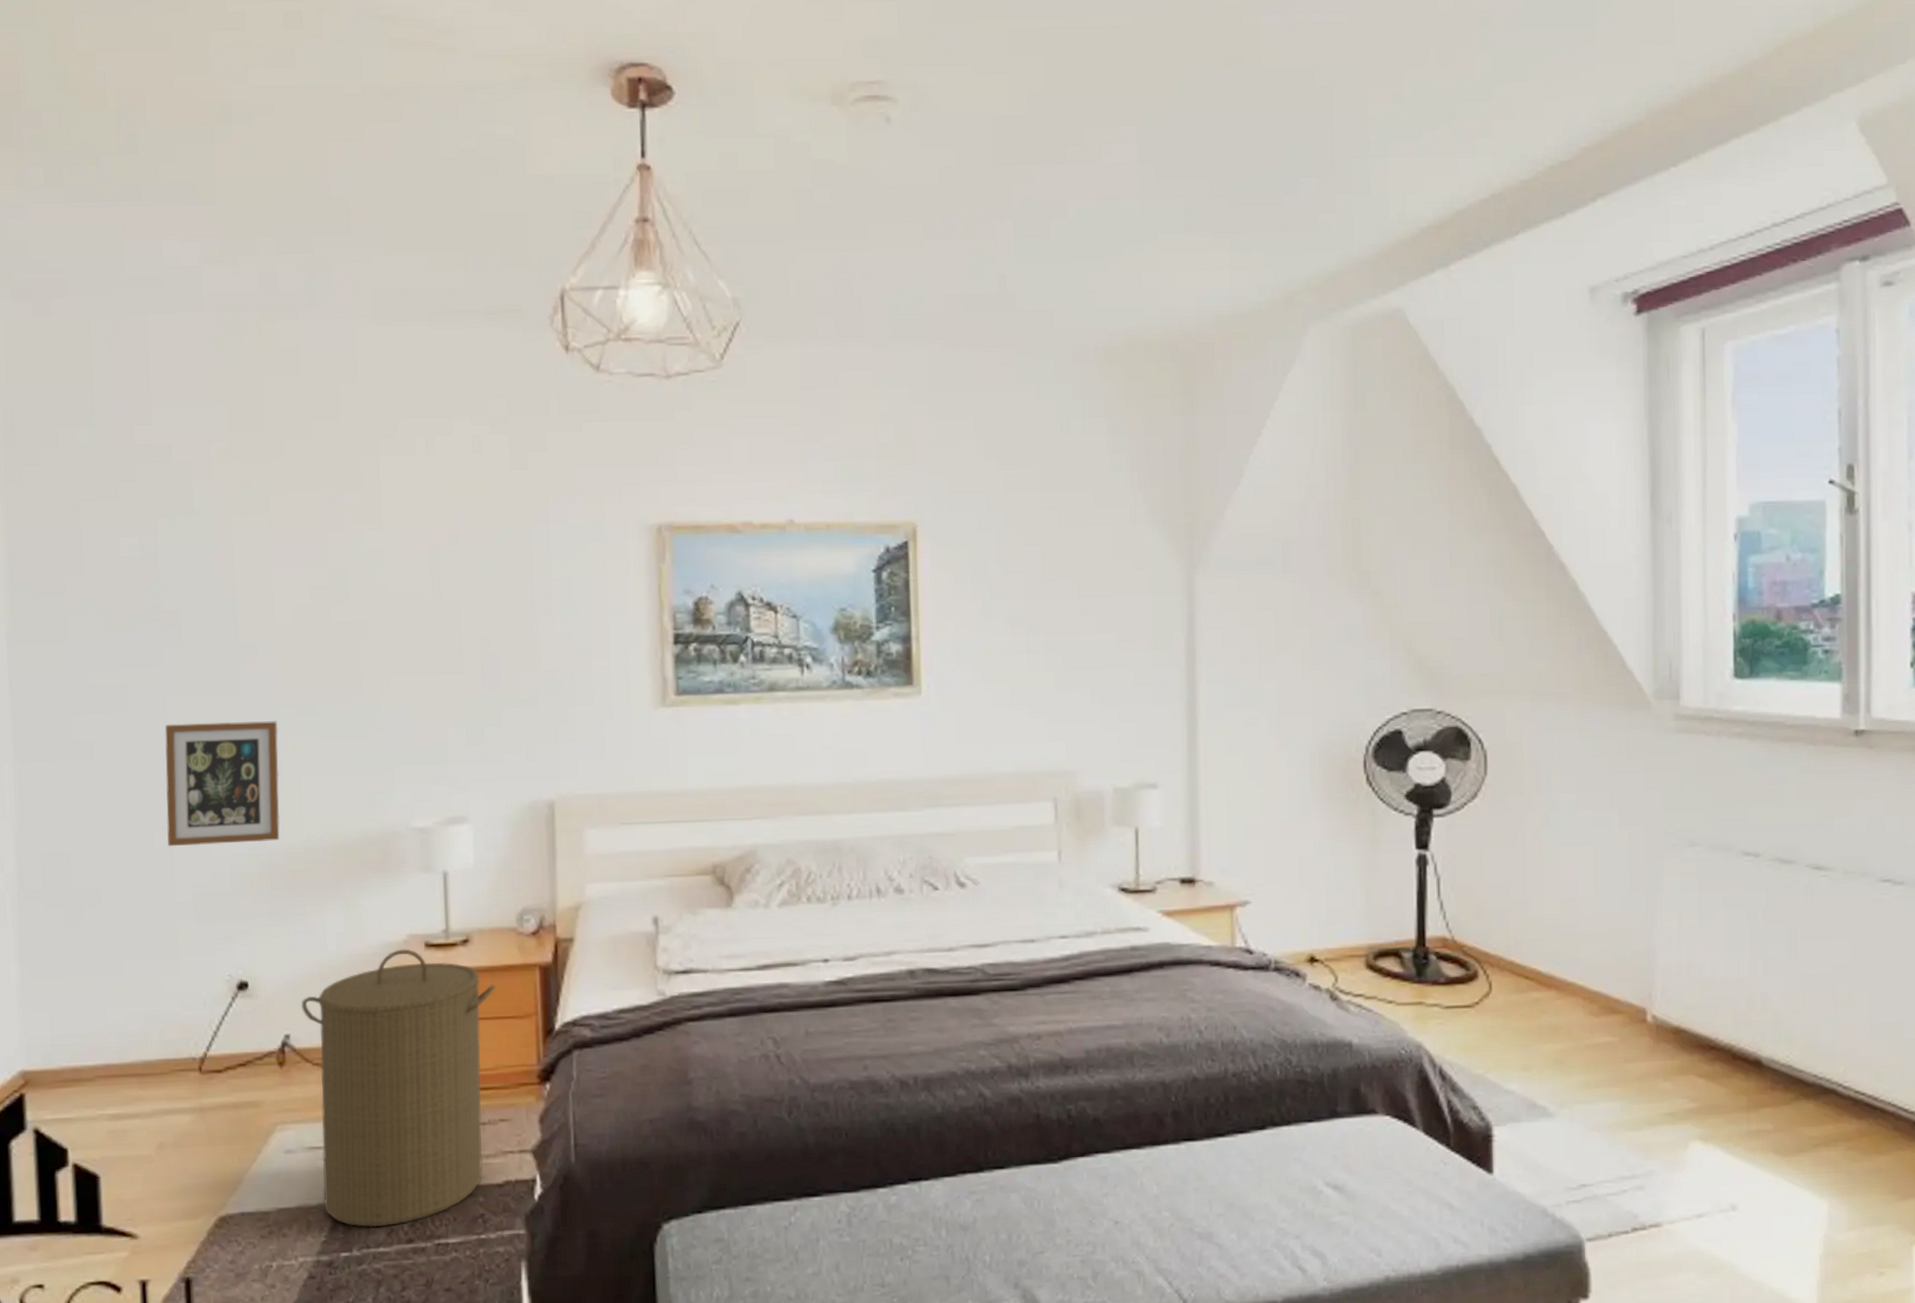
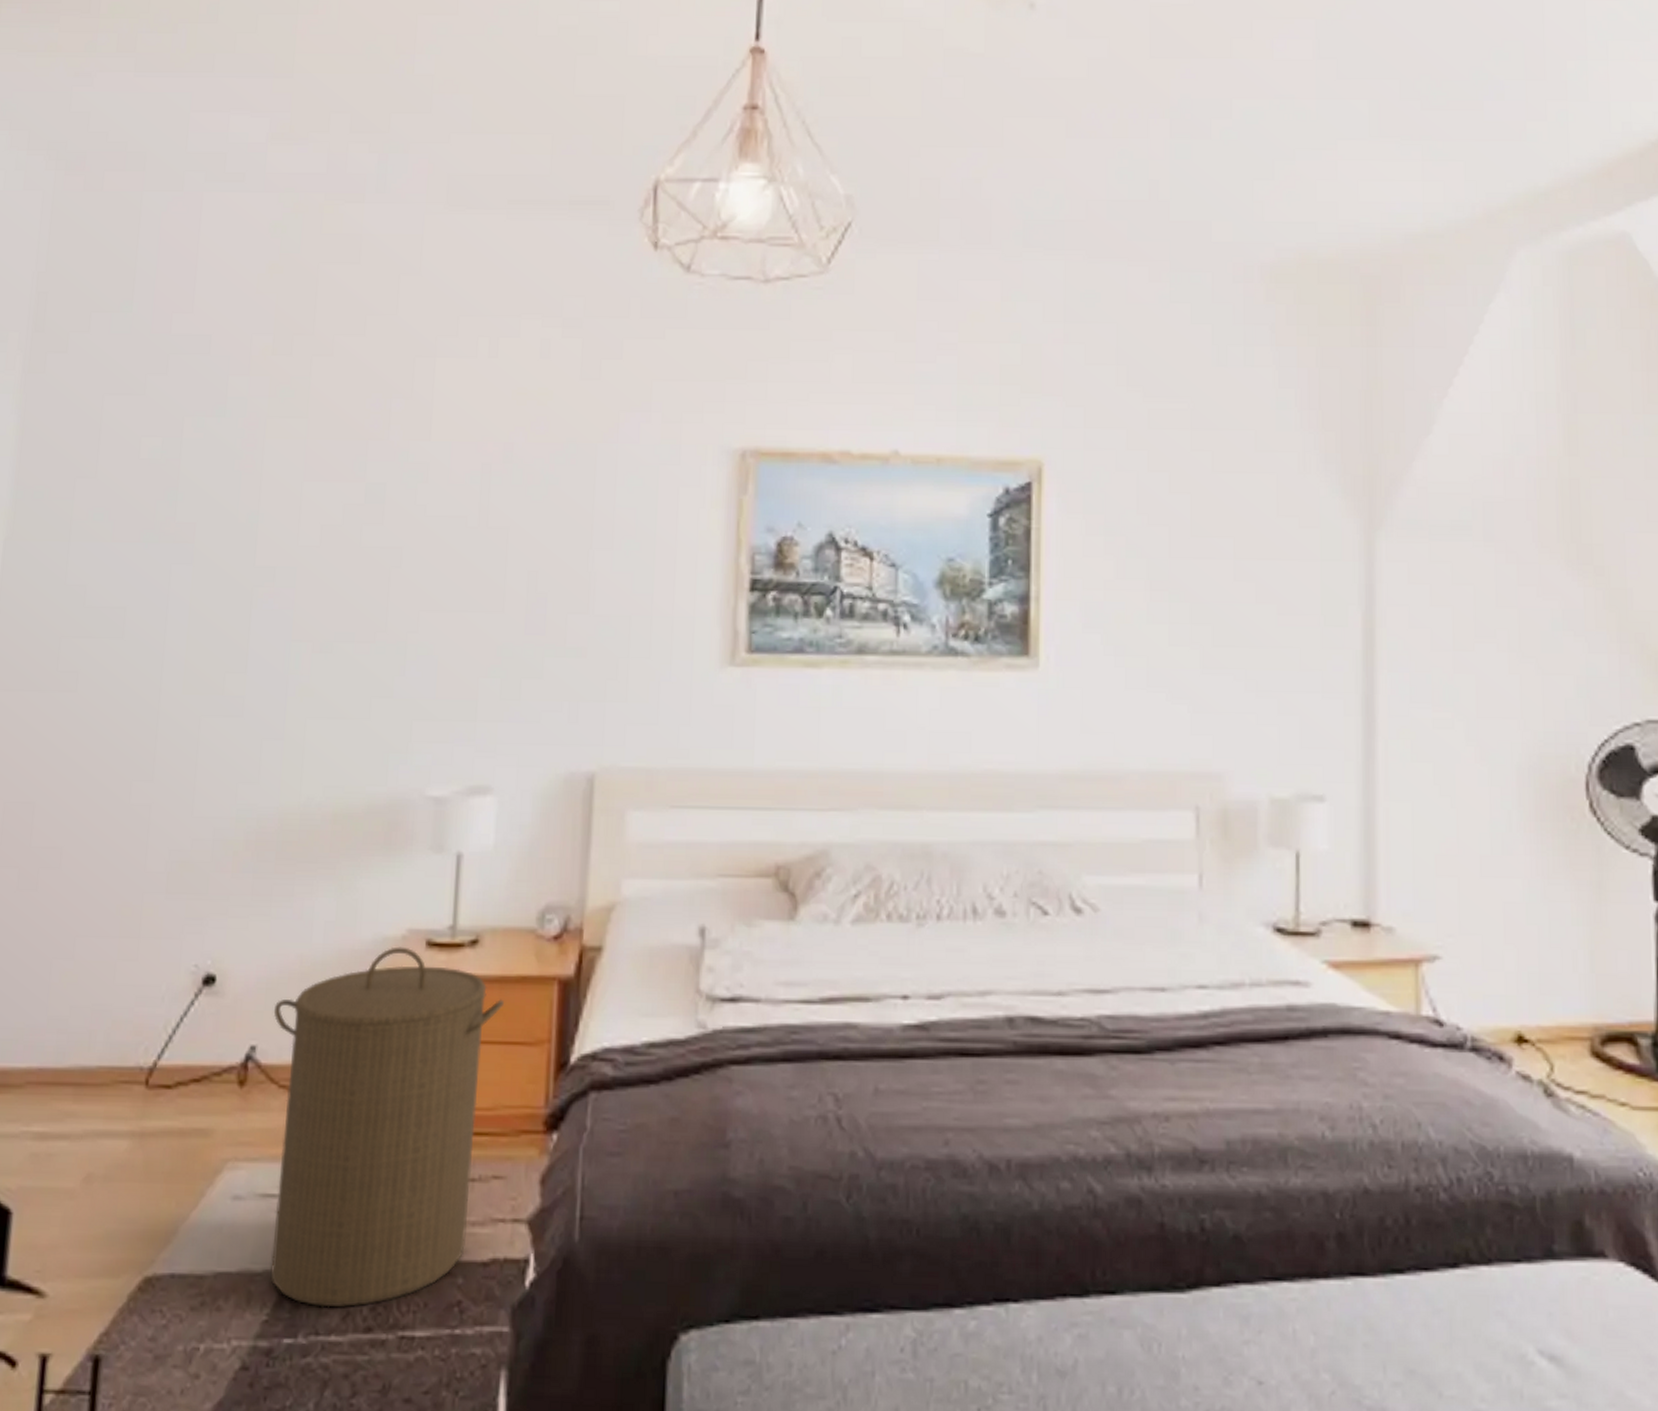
picture frame: present [165,721,280,846] -> none [147,655,288,803]

